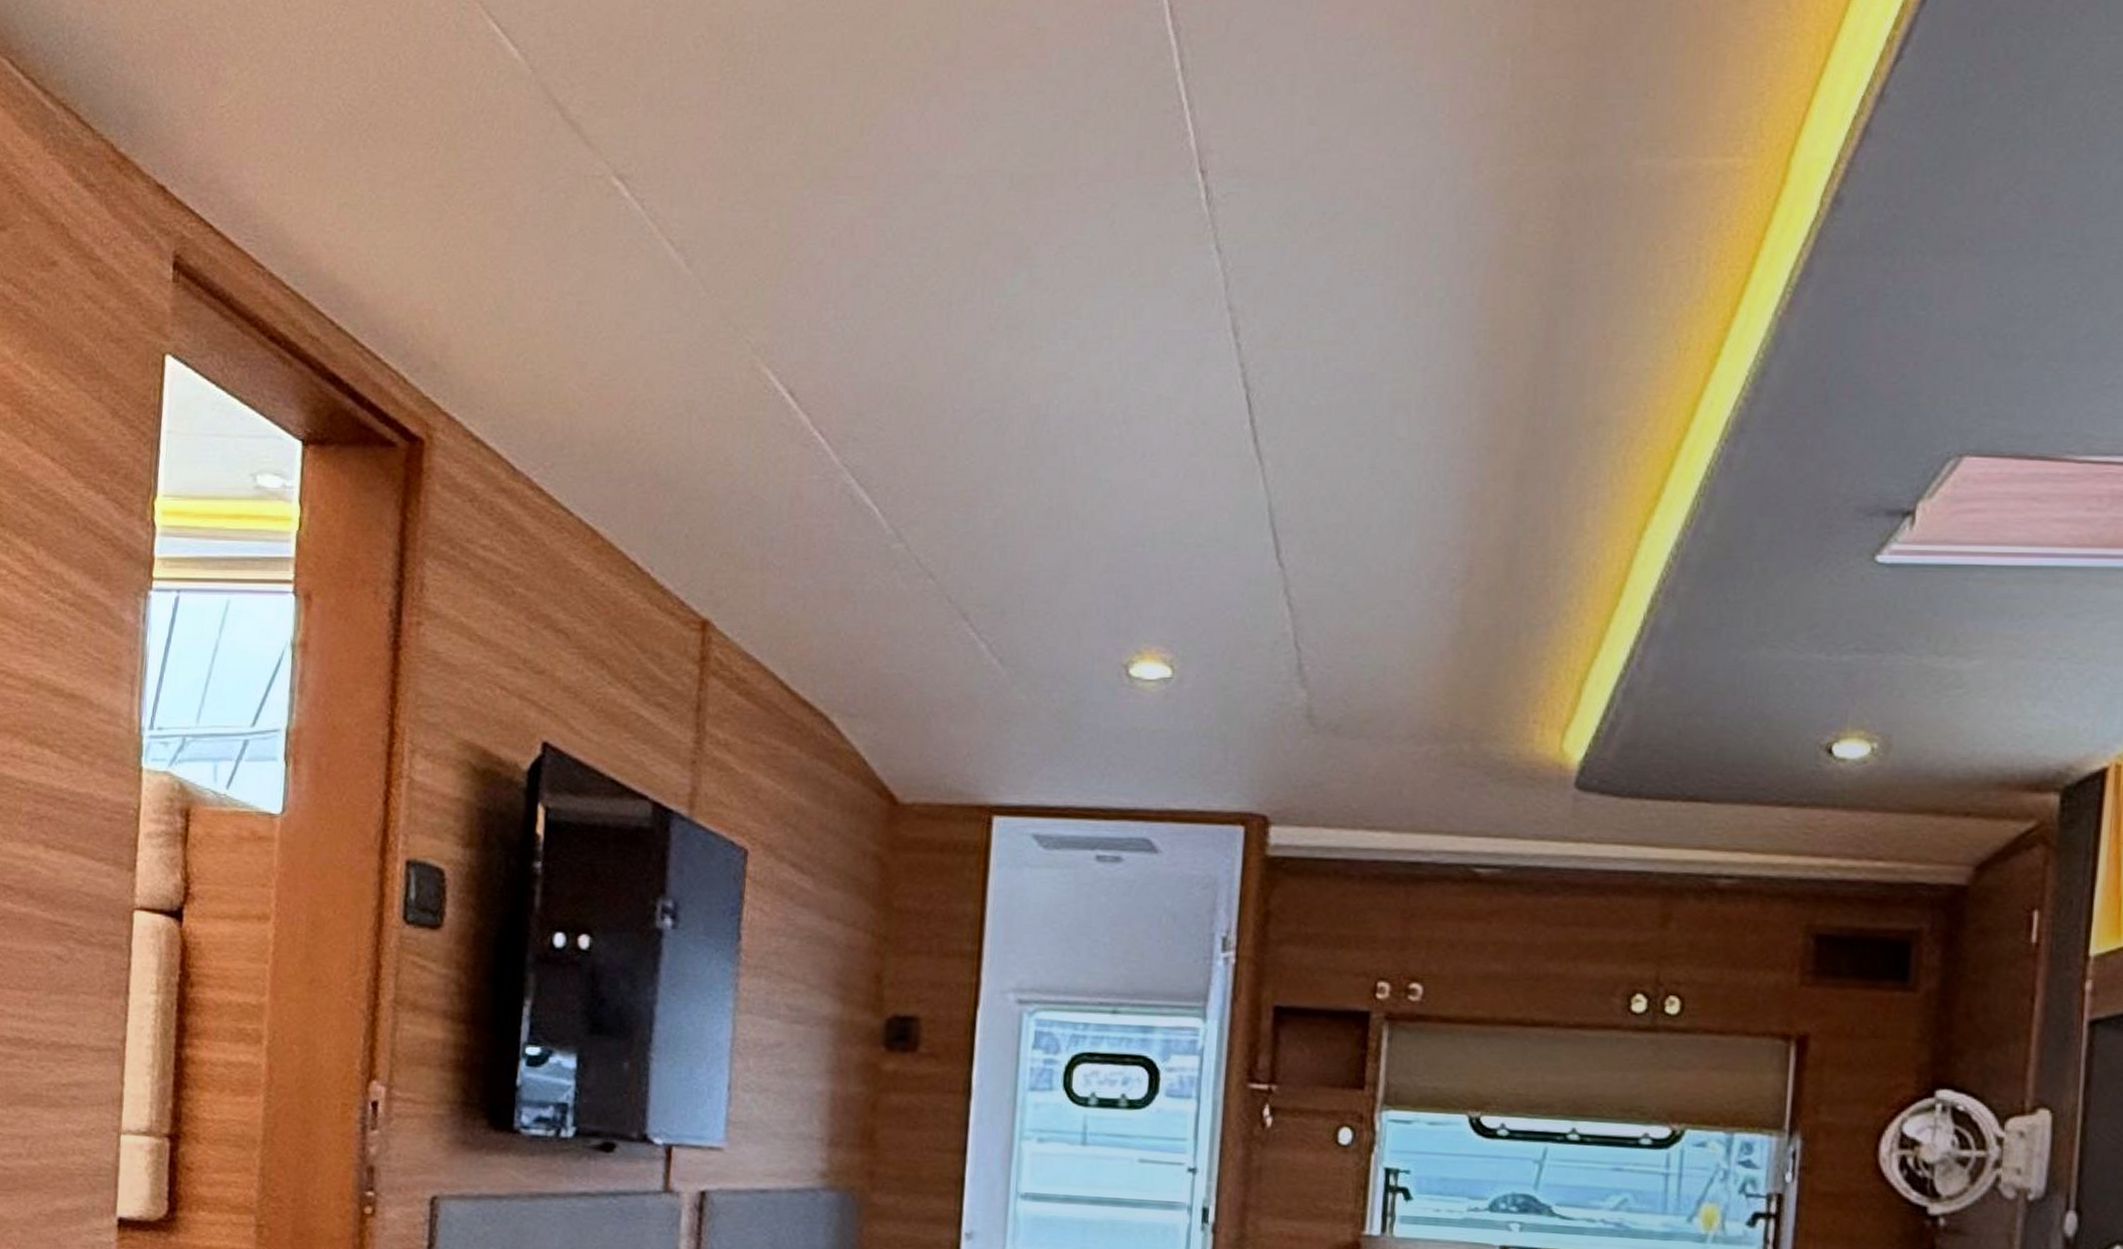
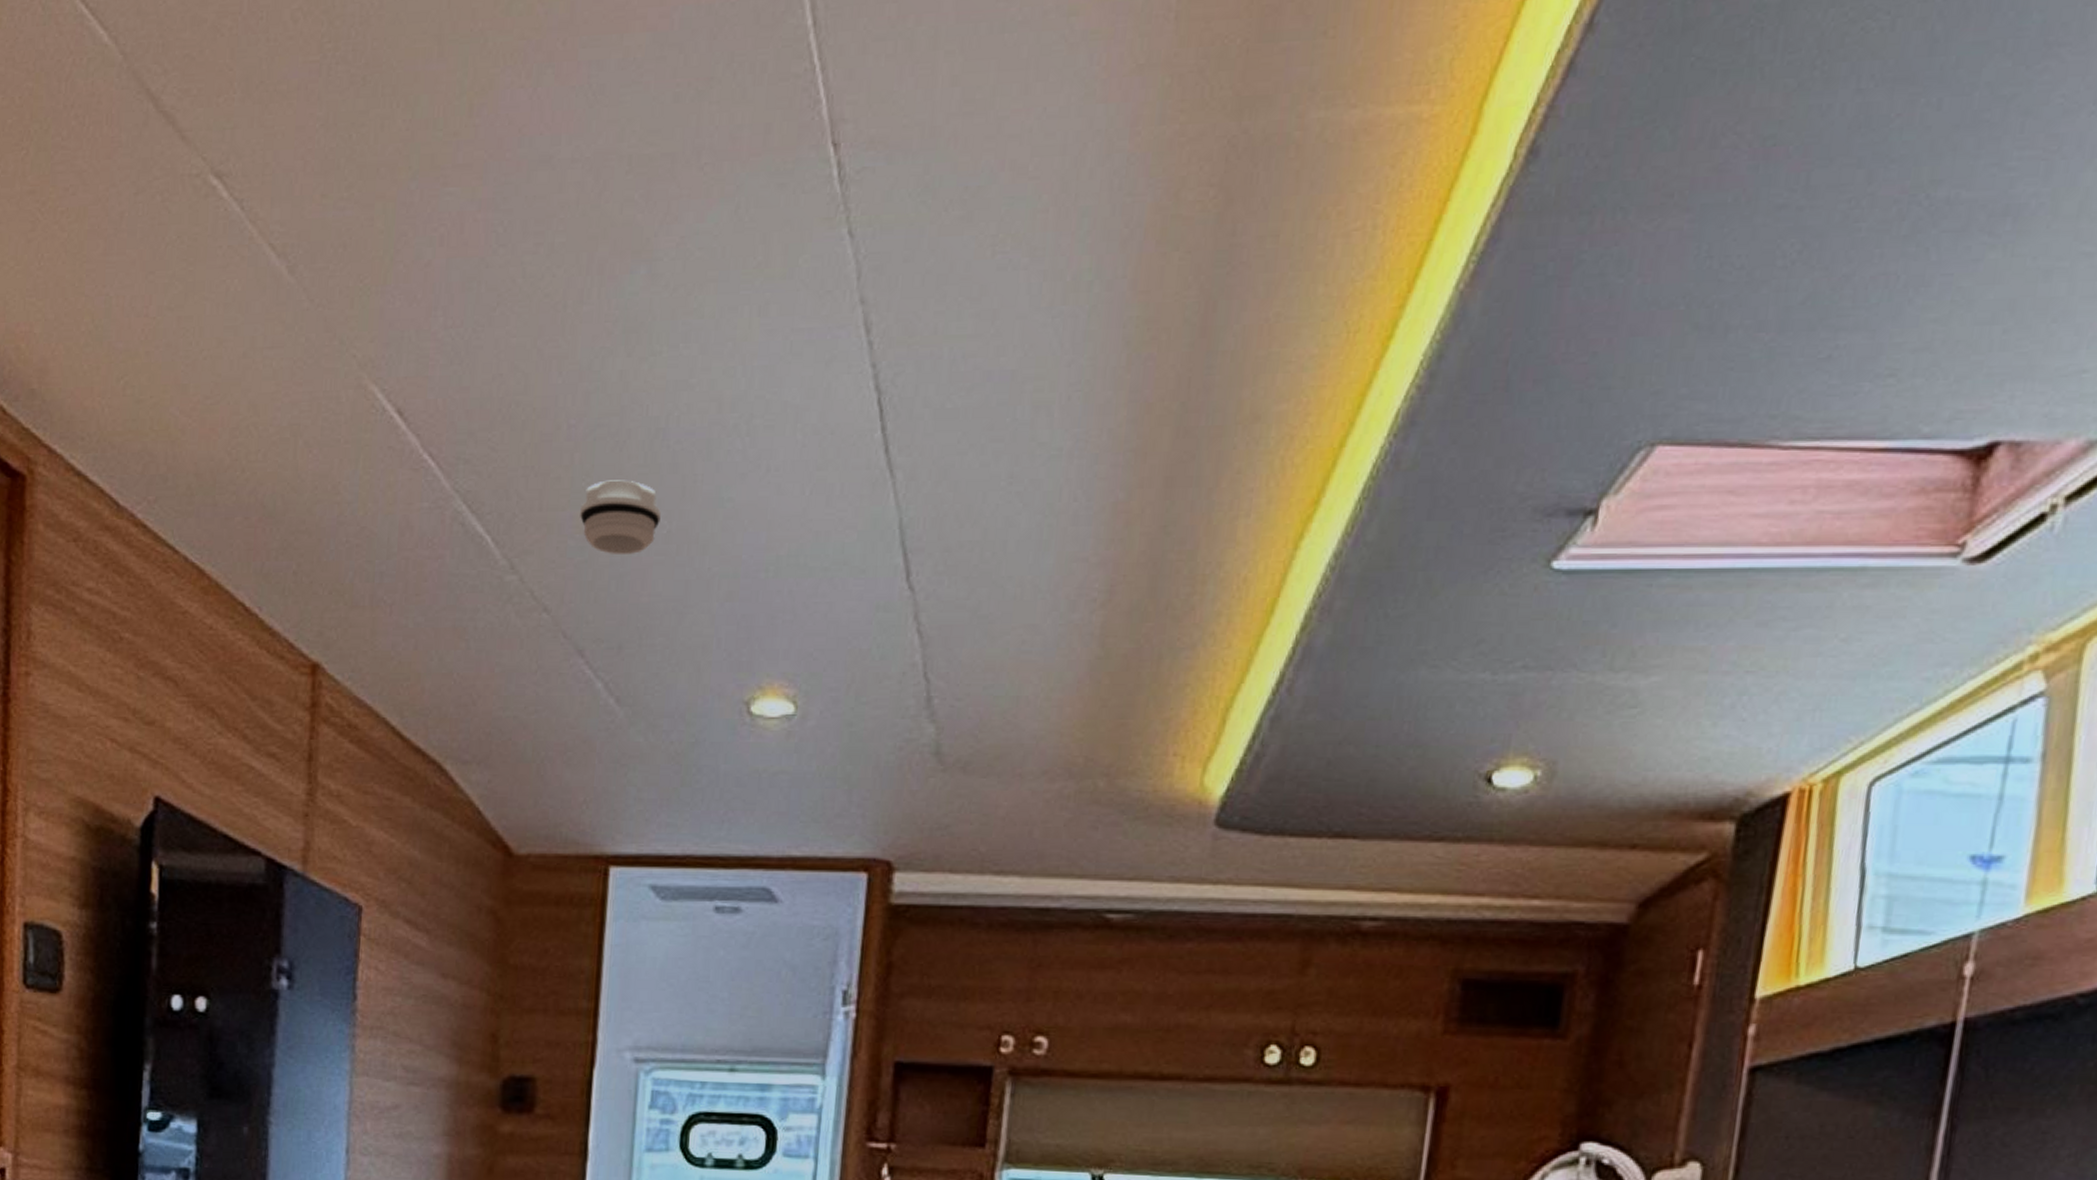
smoke detector: none [964,460,1042,527] -> present [580,480,661,554]

